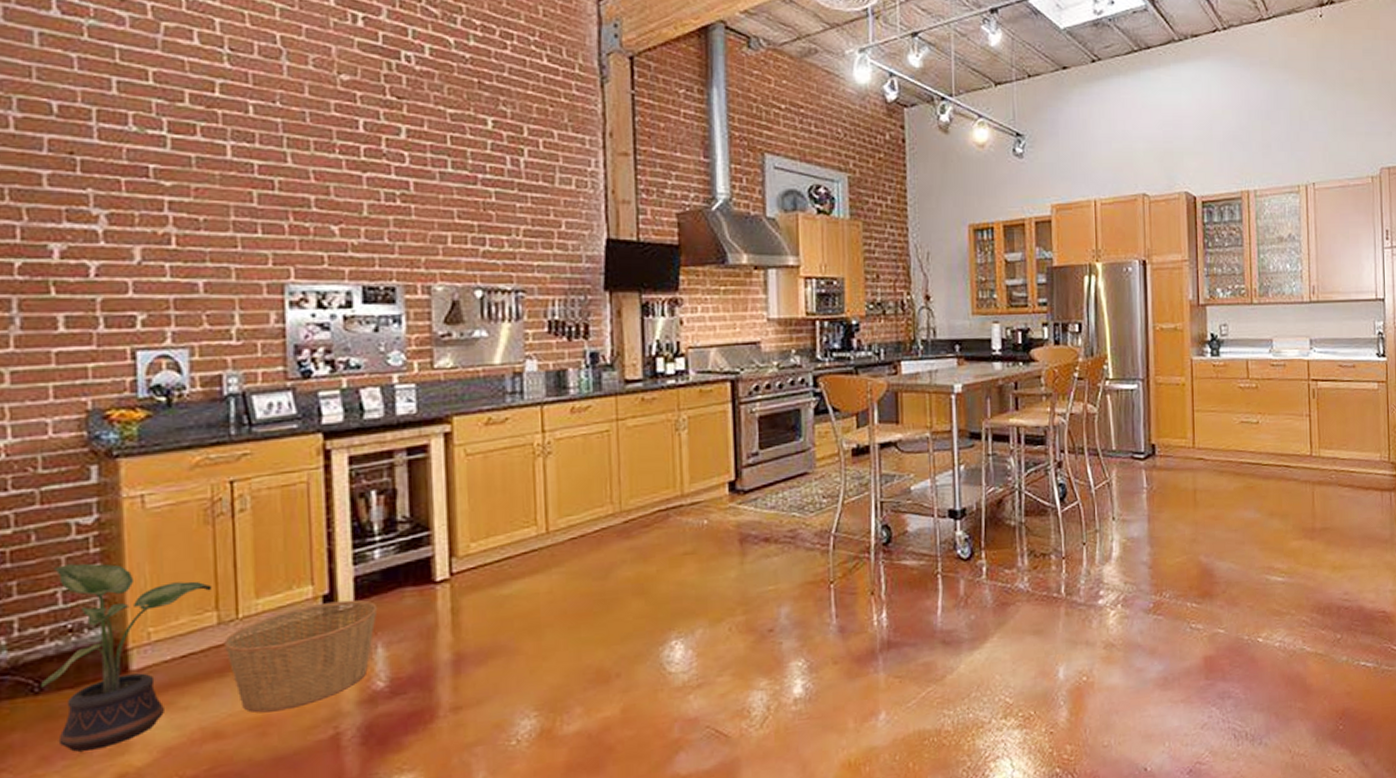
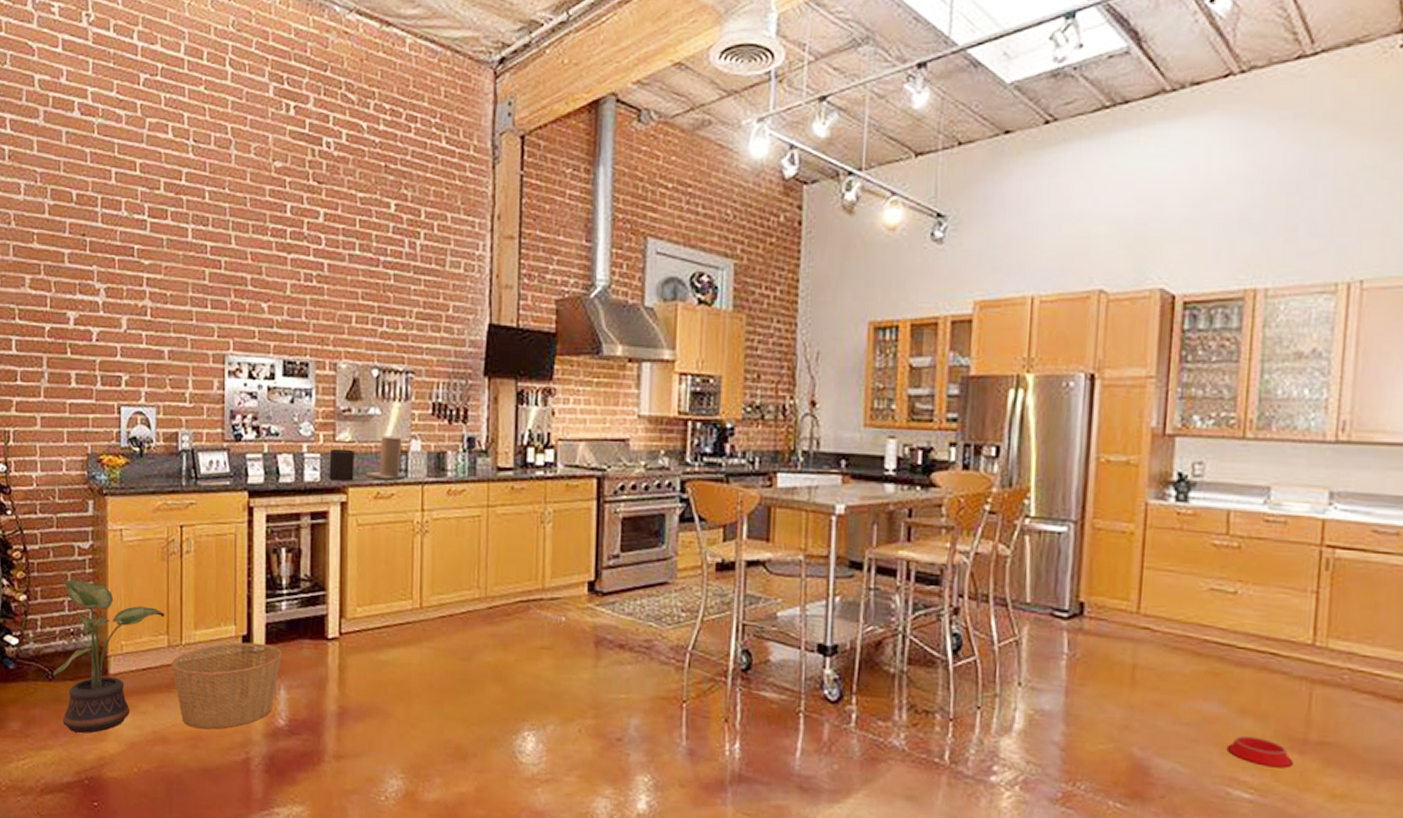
pen holder: none [427,375,459,411] -> present [329,448,356,481]
paper towel: none [474,357,522,405] -> present [366,435,406,481]
pet bowl: none [1263,531,1307,554] -> present [1226,735,1293,769]

